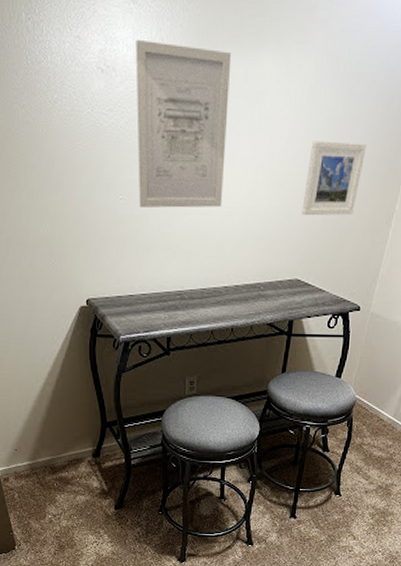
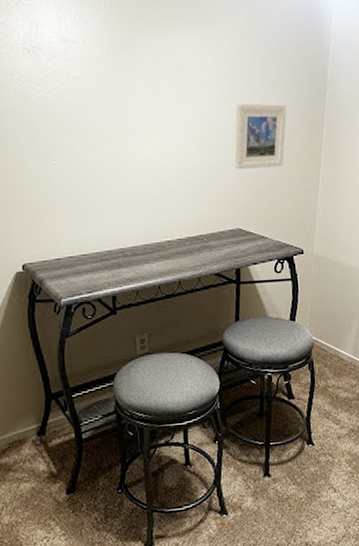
wall art: present [135,39,232,208] -> none [60,23,157,171]

